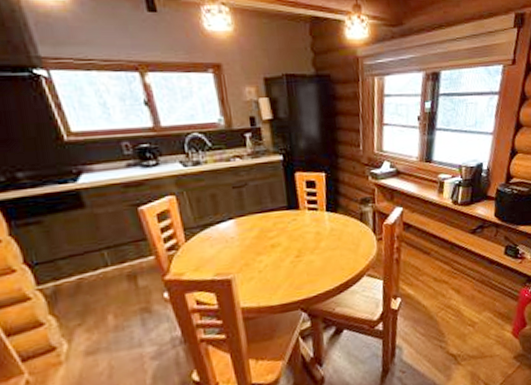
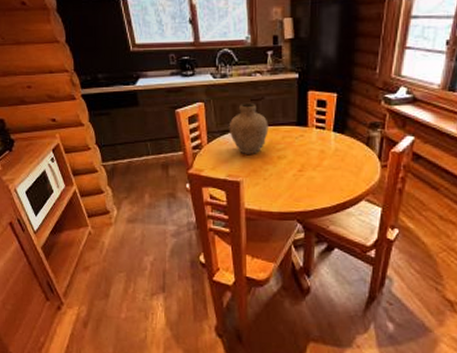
vase: none [209,190,258,248] -> present [229,102,269,154]

